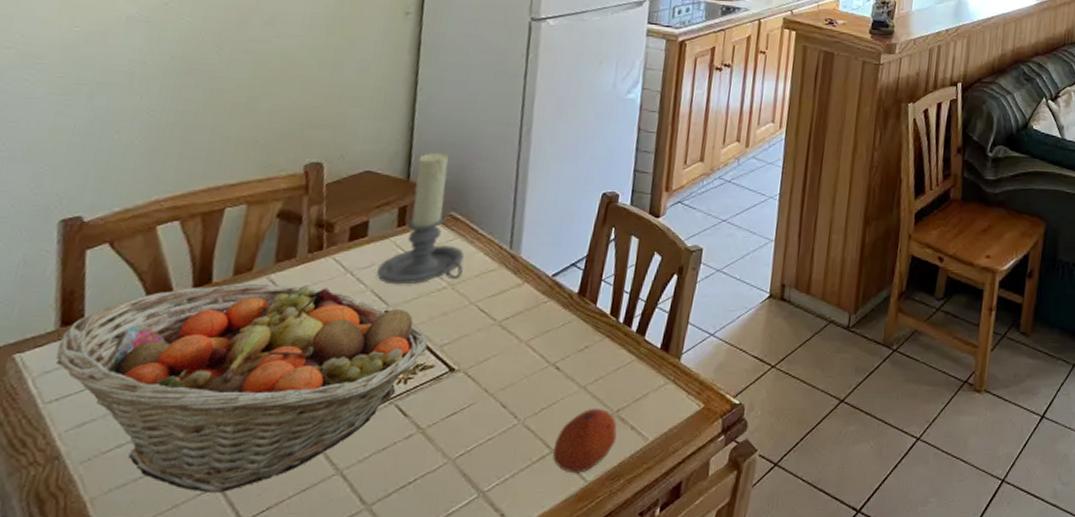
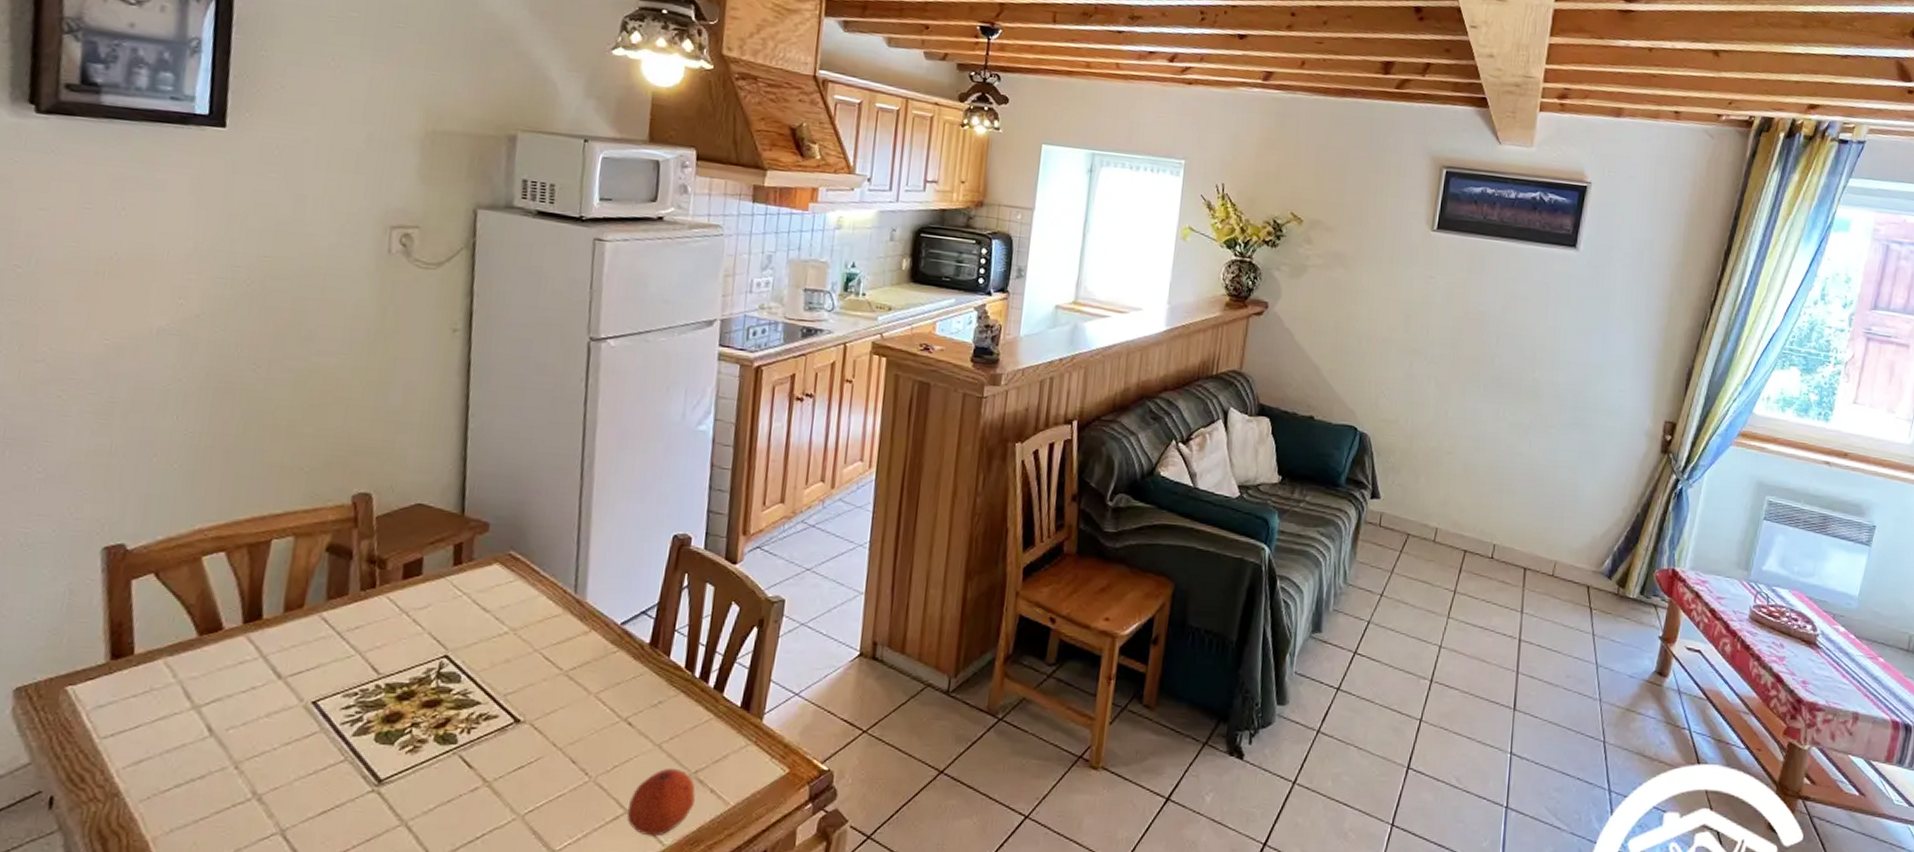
fruit basket: present [55,283,428,493] -> none [108,620,491,838]
candle holder: present [376,152,464,285] -> none [434,485,526,628]

